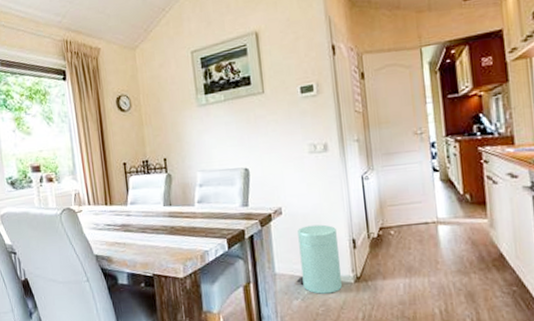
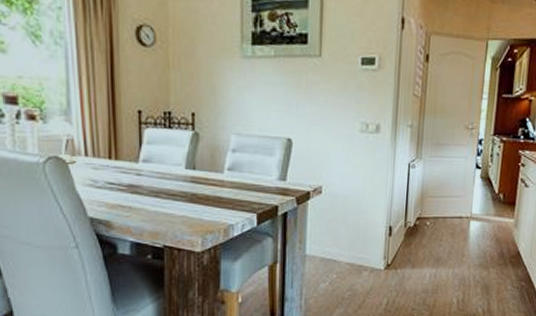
trash can: present [296,224,342,294] -> none [326,208,375,279]

